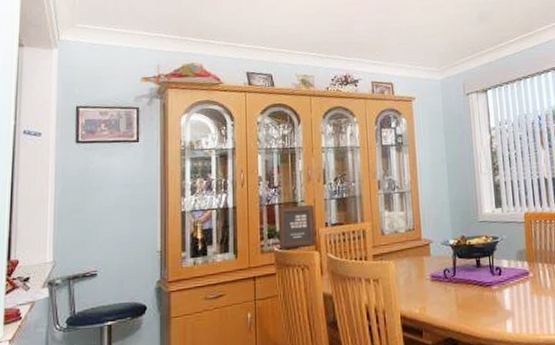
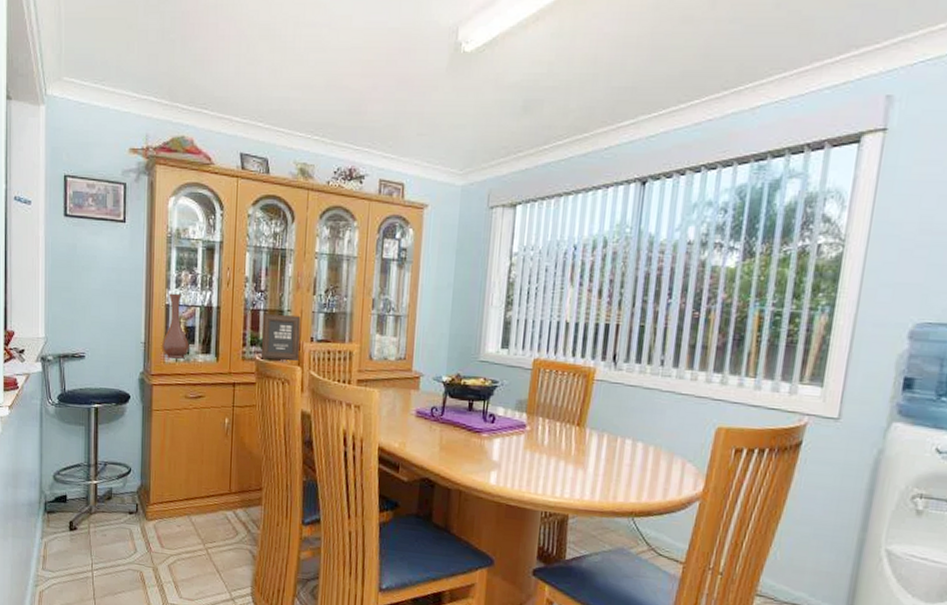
vase: none [179,199,207,264] -> present [162,293,189,359]

